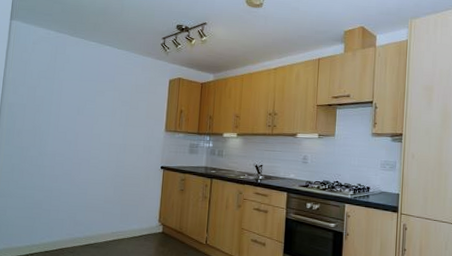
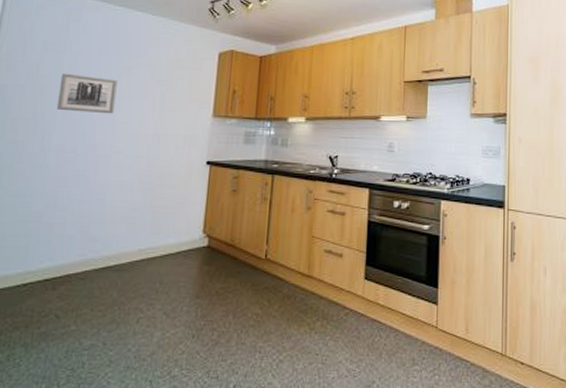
wall art: none [49,94,93,128] -> present [56,73,118,114]

